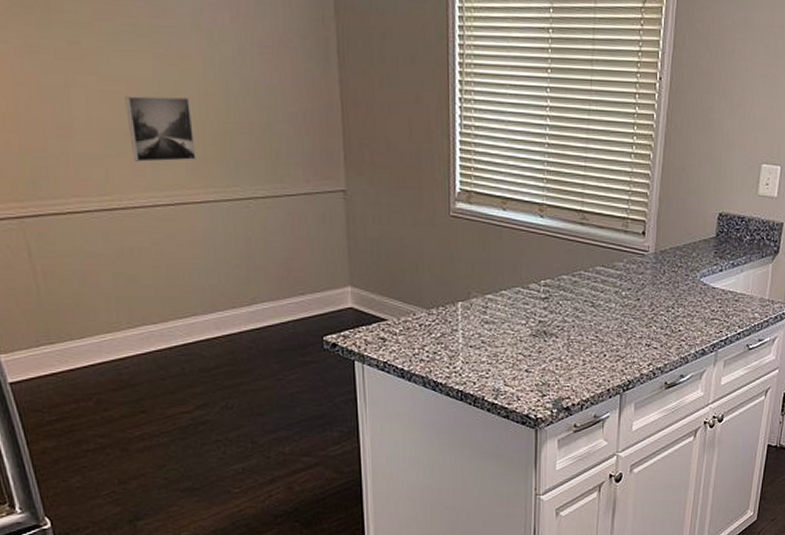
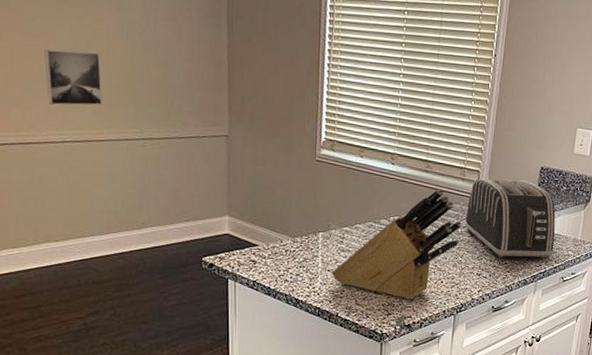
knife block: none [474,243,626,377] -> present [331,188,462,299]
toaster: none [629,229,738,324] -> present [464,178,556,259]

